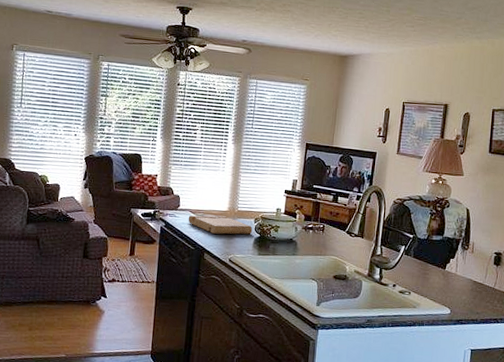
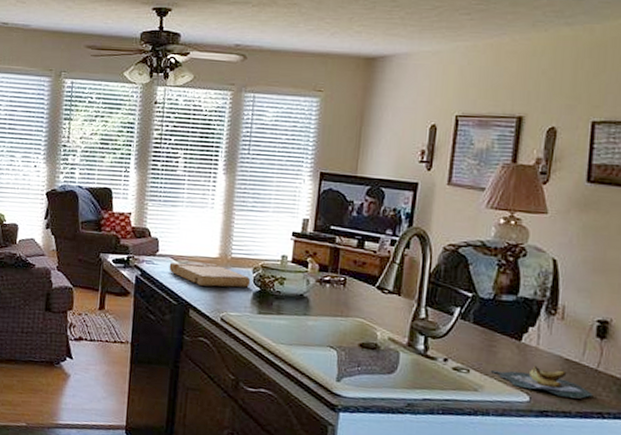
banana bunch: none [424,287,492,310] -> present [490,365,594,399]

